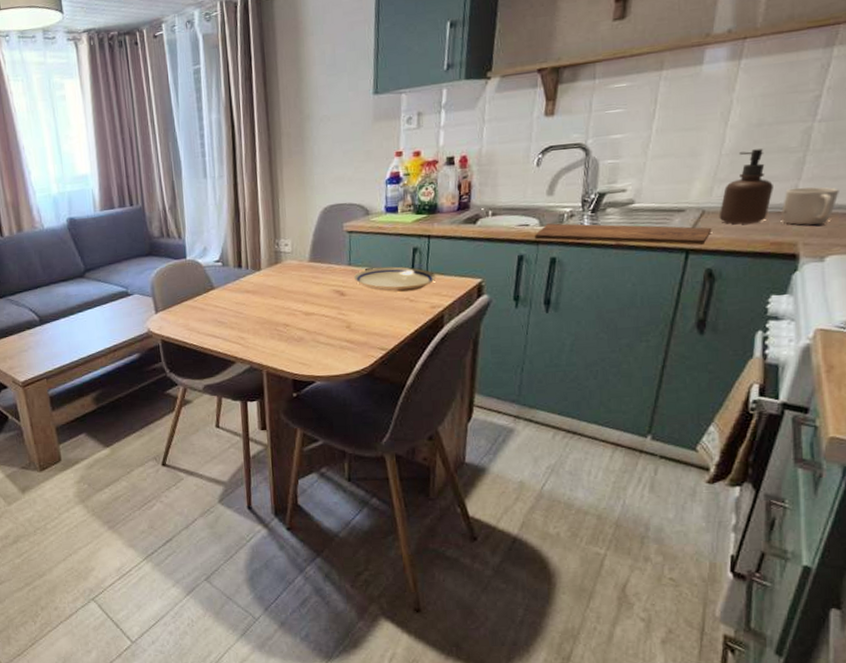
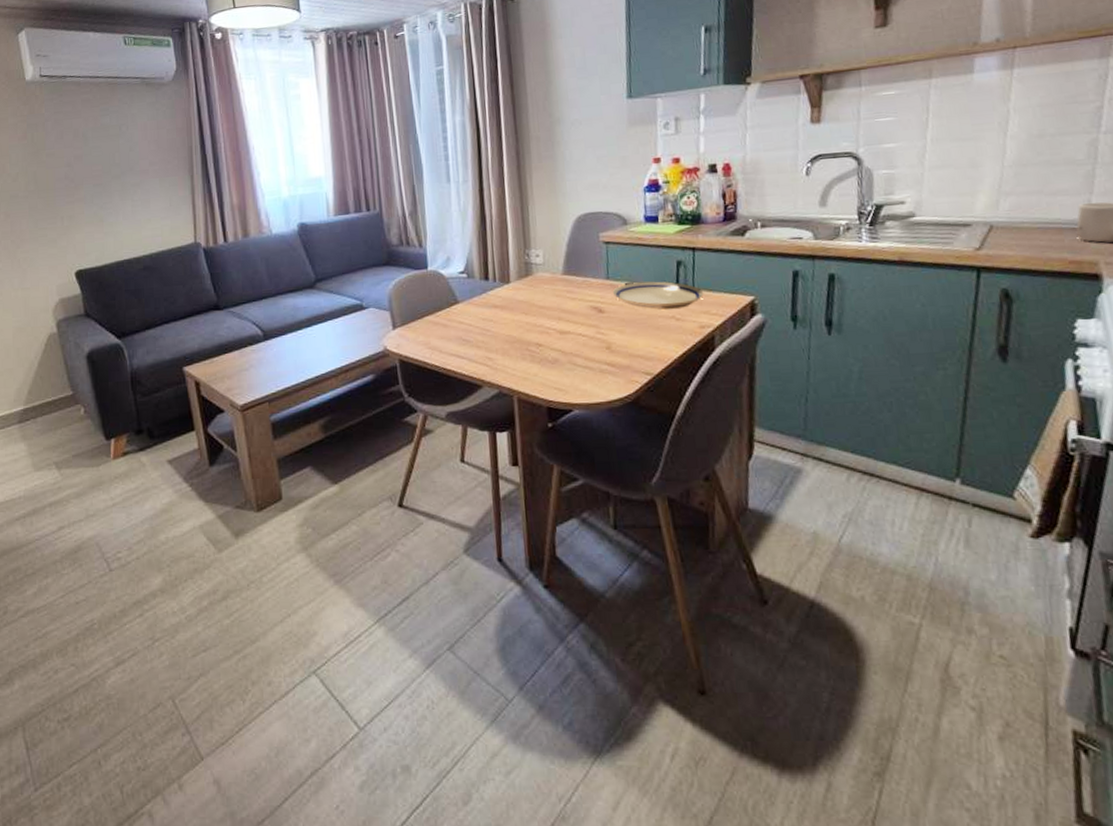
cutting board: present [535,223,712,246] -> none [809,236,1003,263]
soap dispenser: present [719,149,773,225] -> none [1008,160,1065,241]

